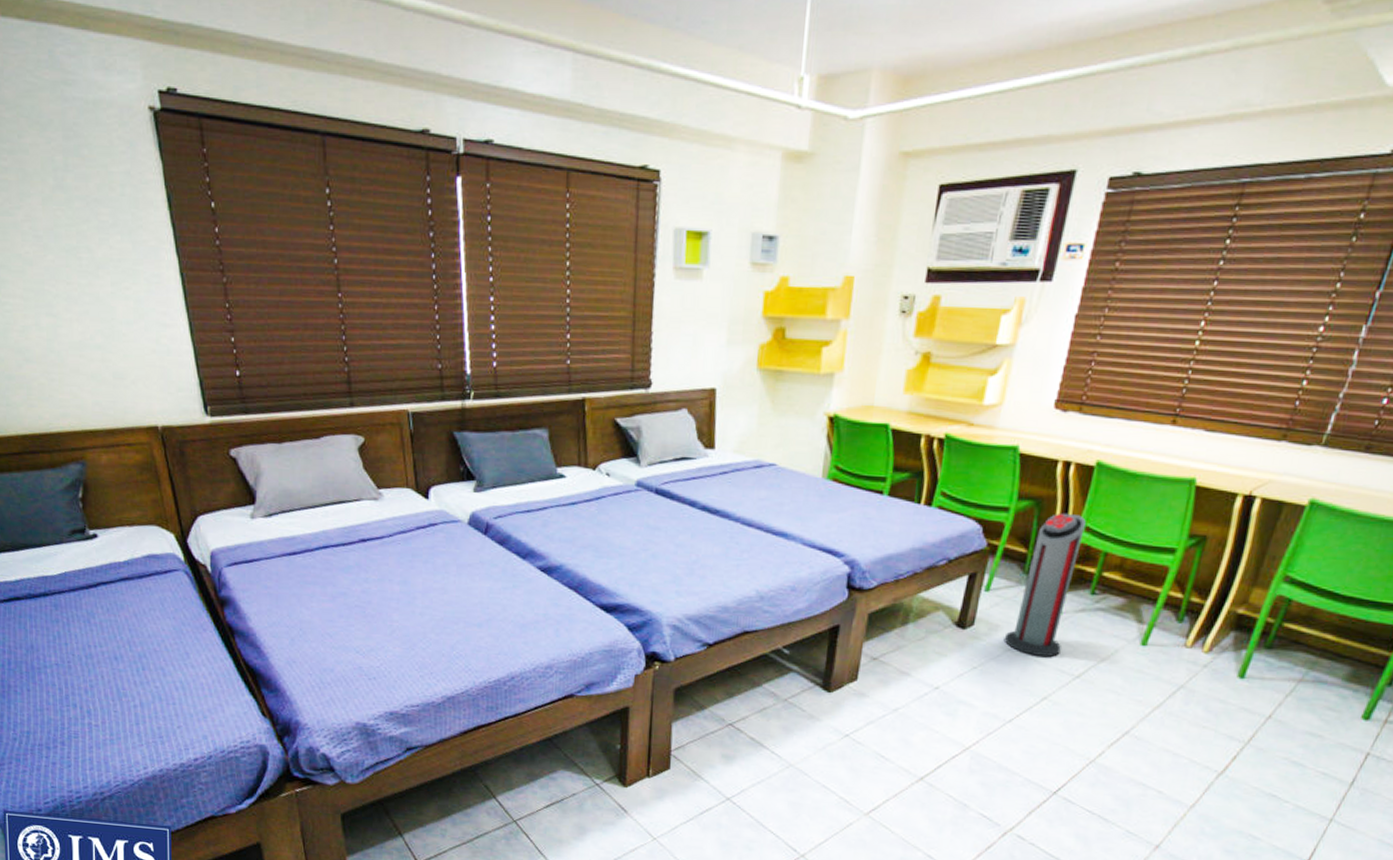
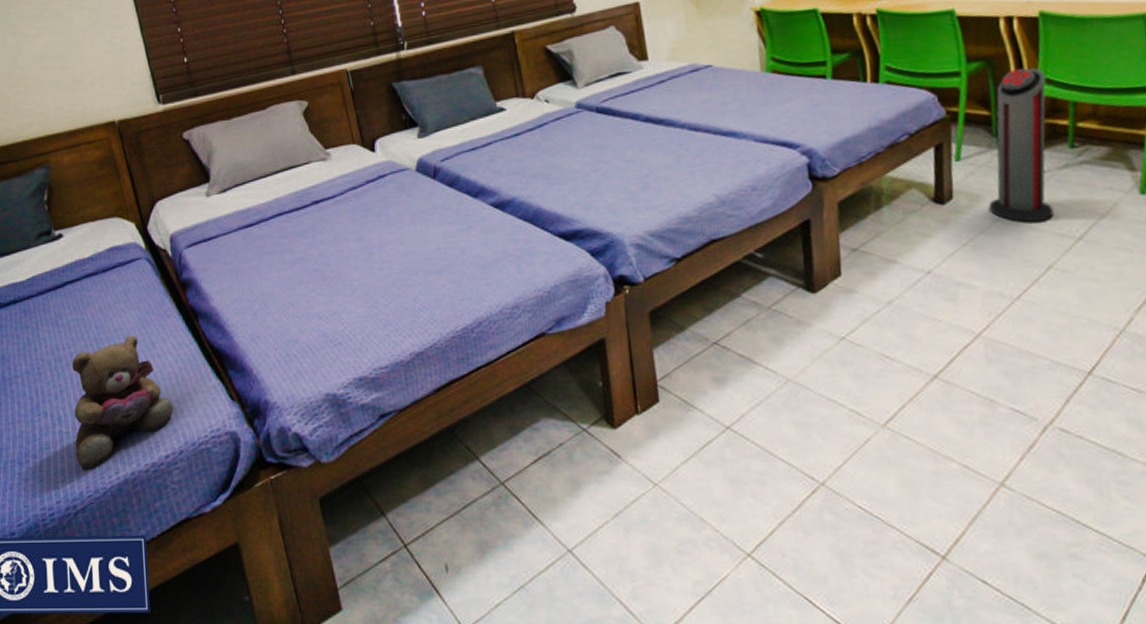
teddy bear: none [104,643,205,763] -> present [72,335,174,471]

